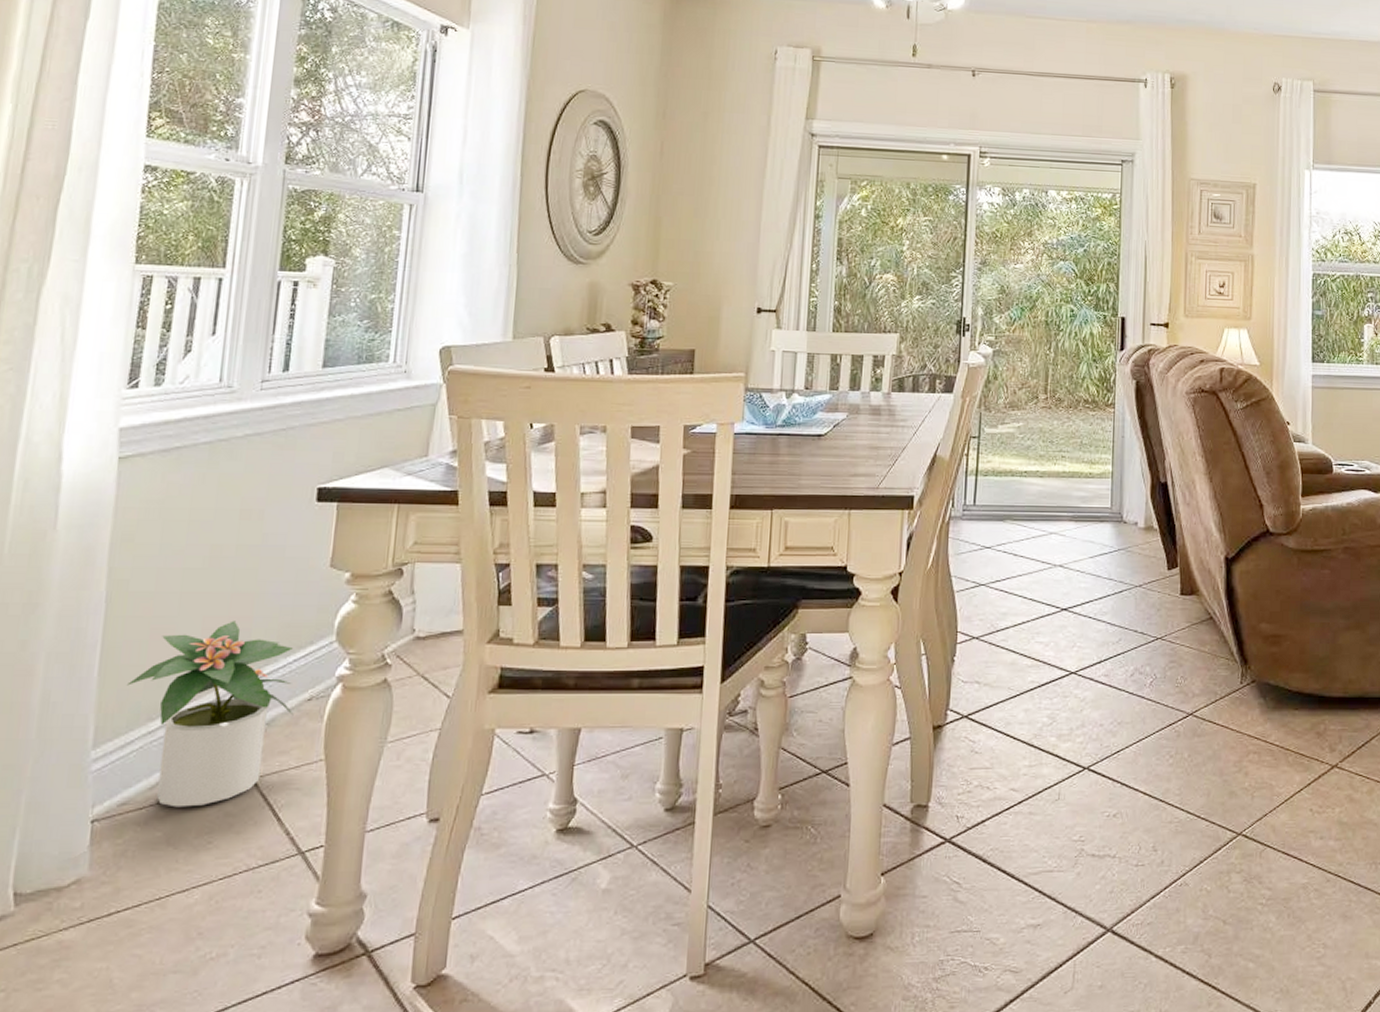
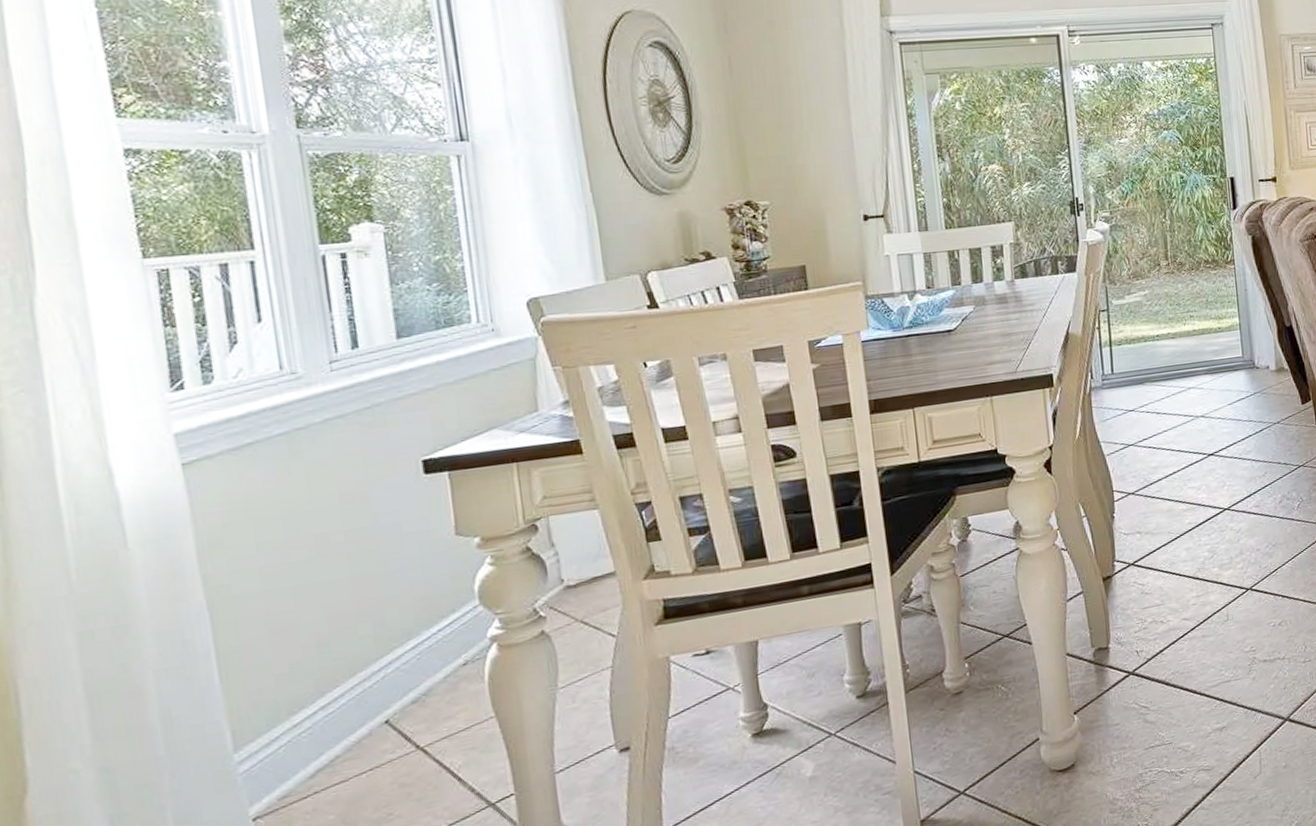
potted plant: present [127,620,294,808] -> none [256,604,451,790]

